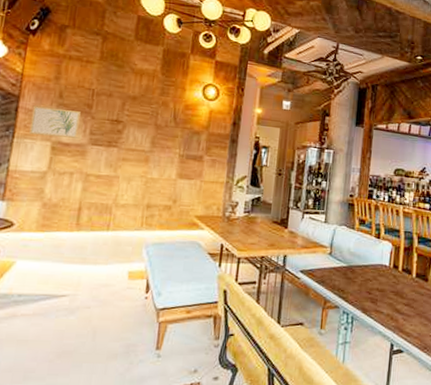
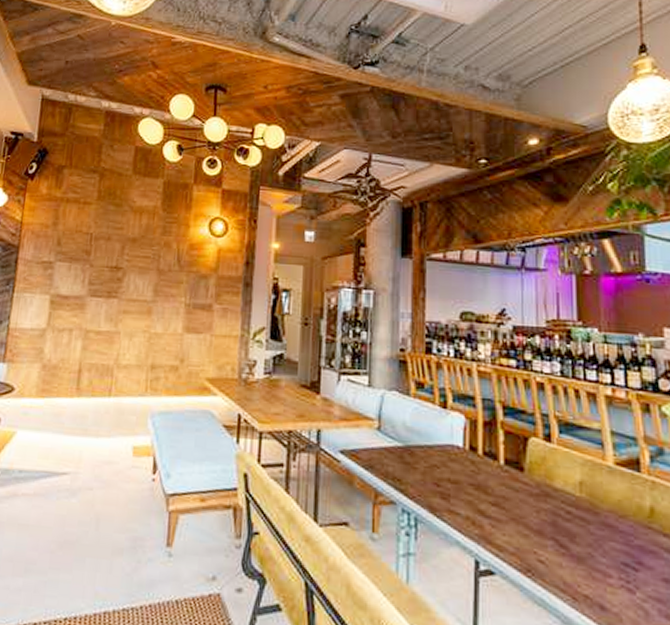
wall art: present [28,105,81,138] -> none [28,255,79,290]

